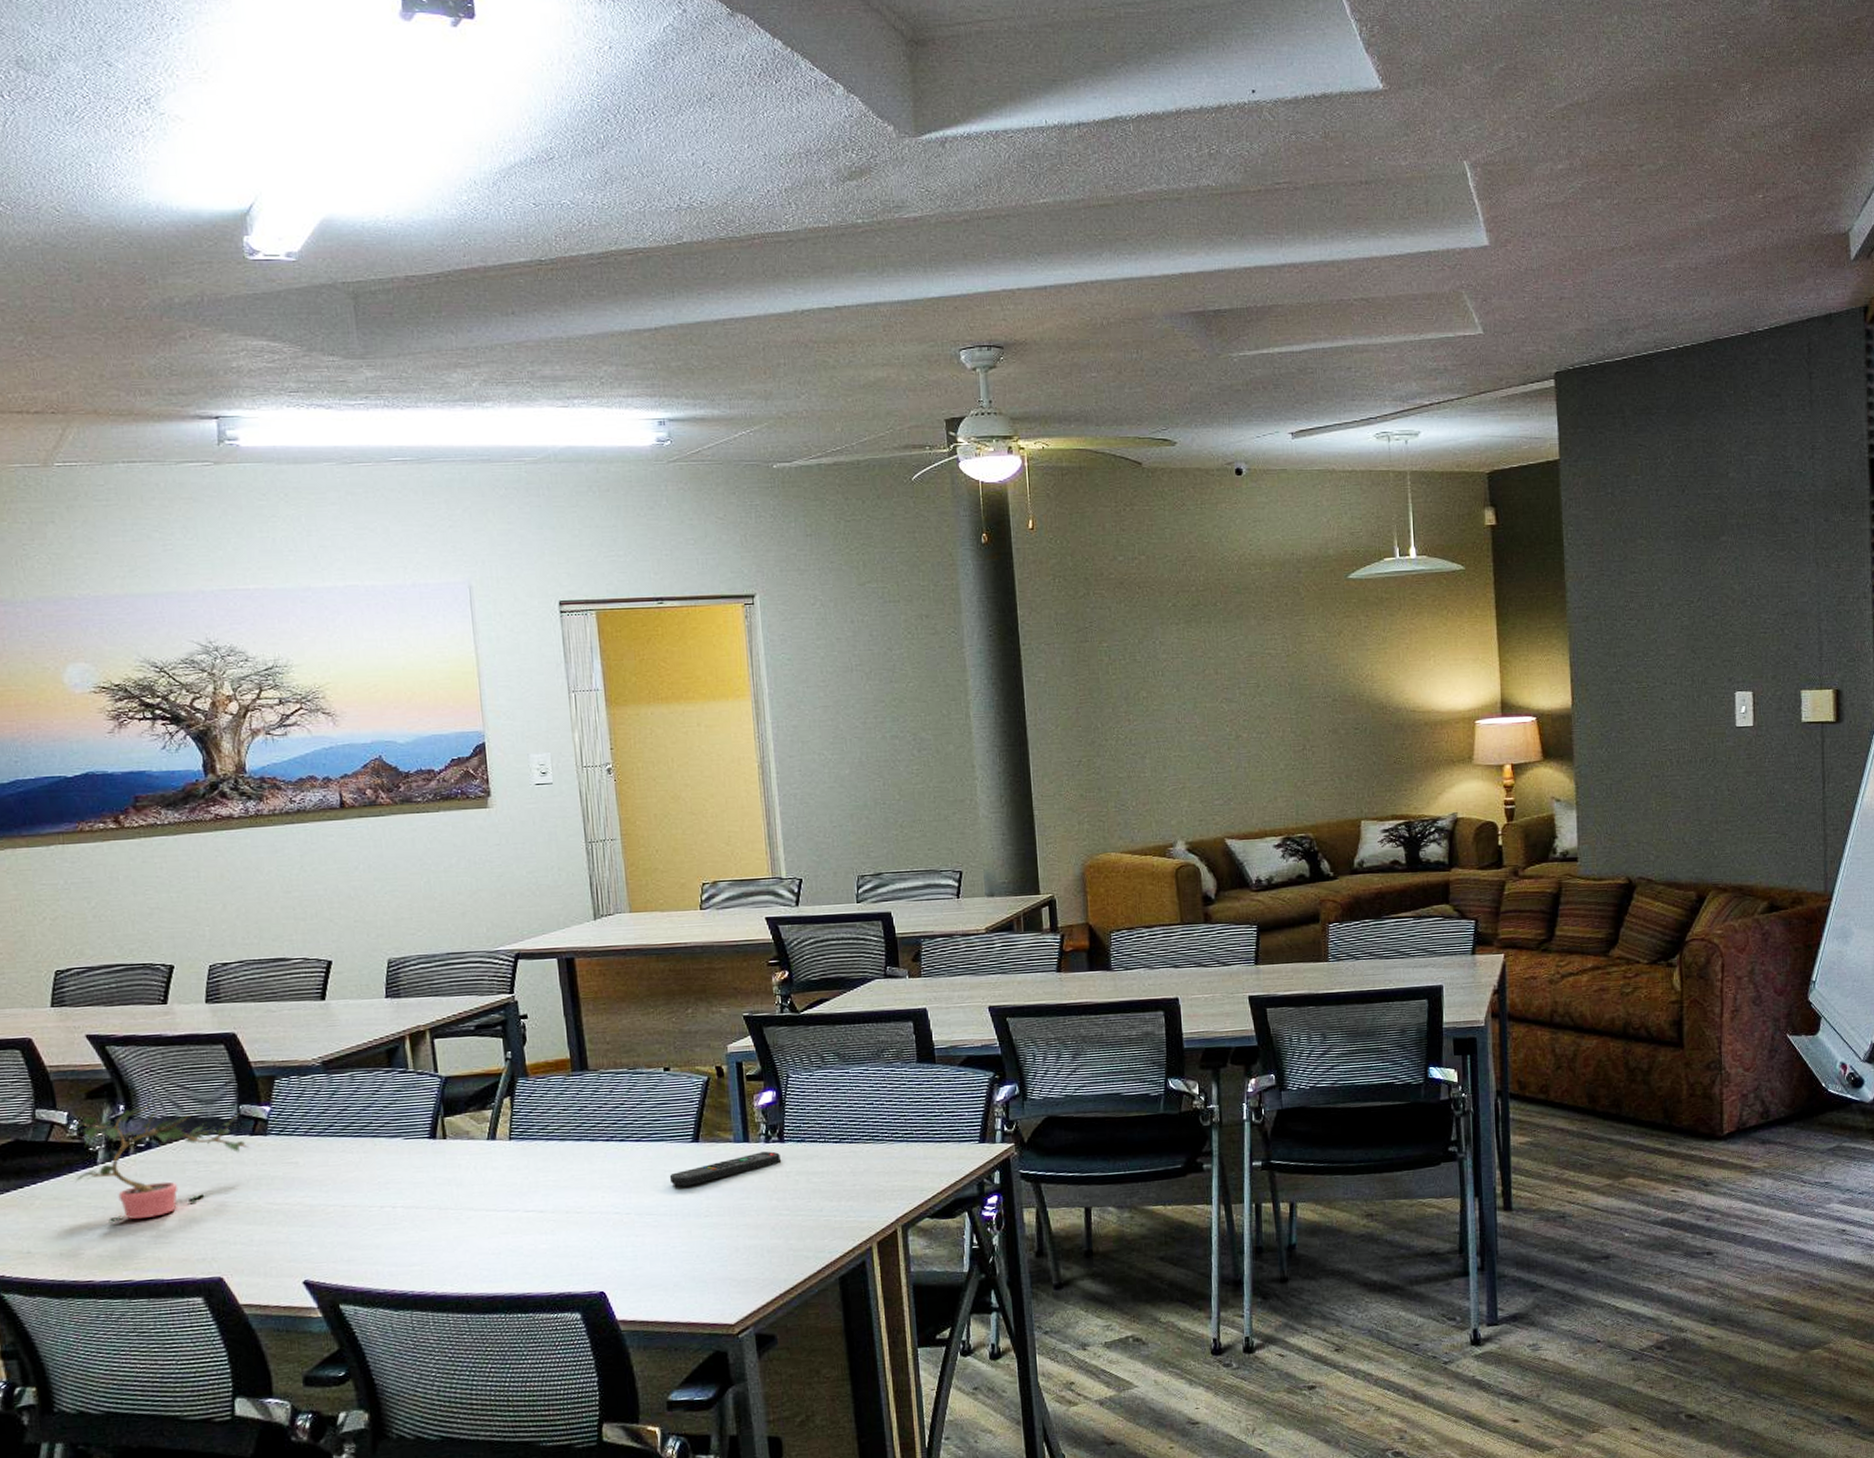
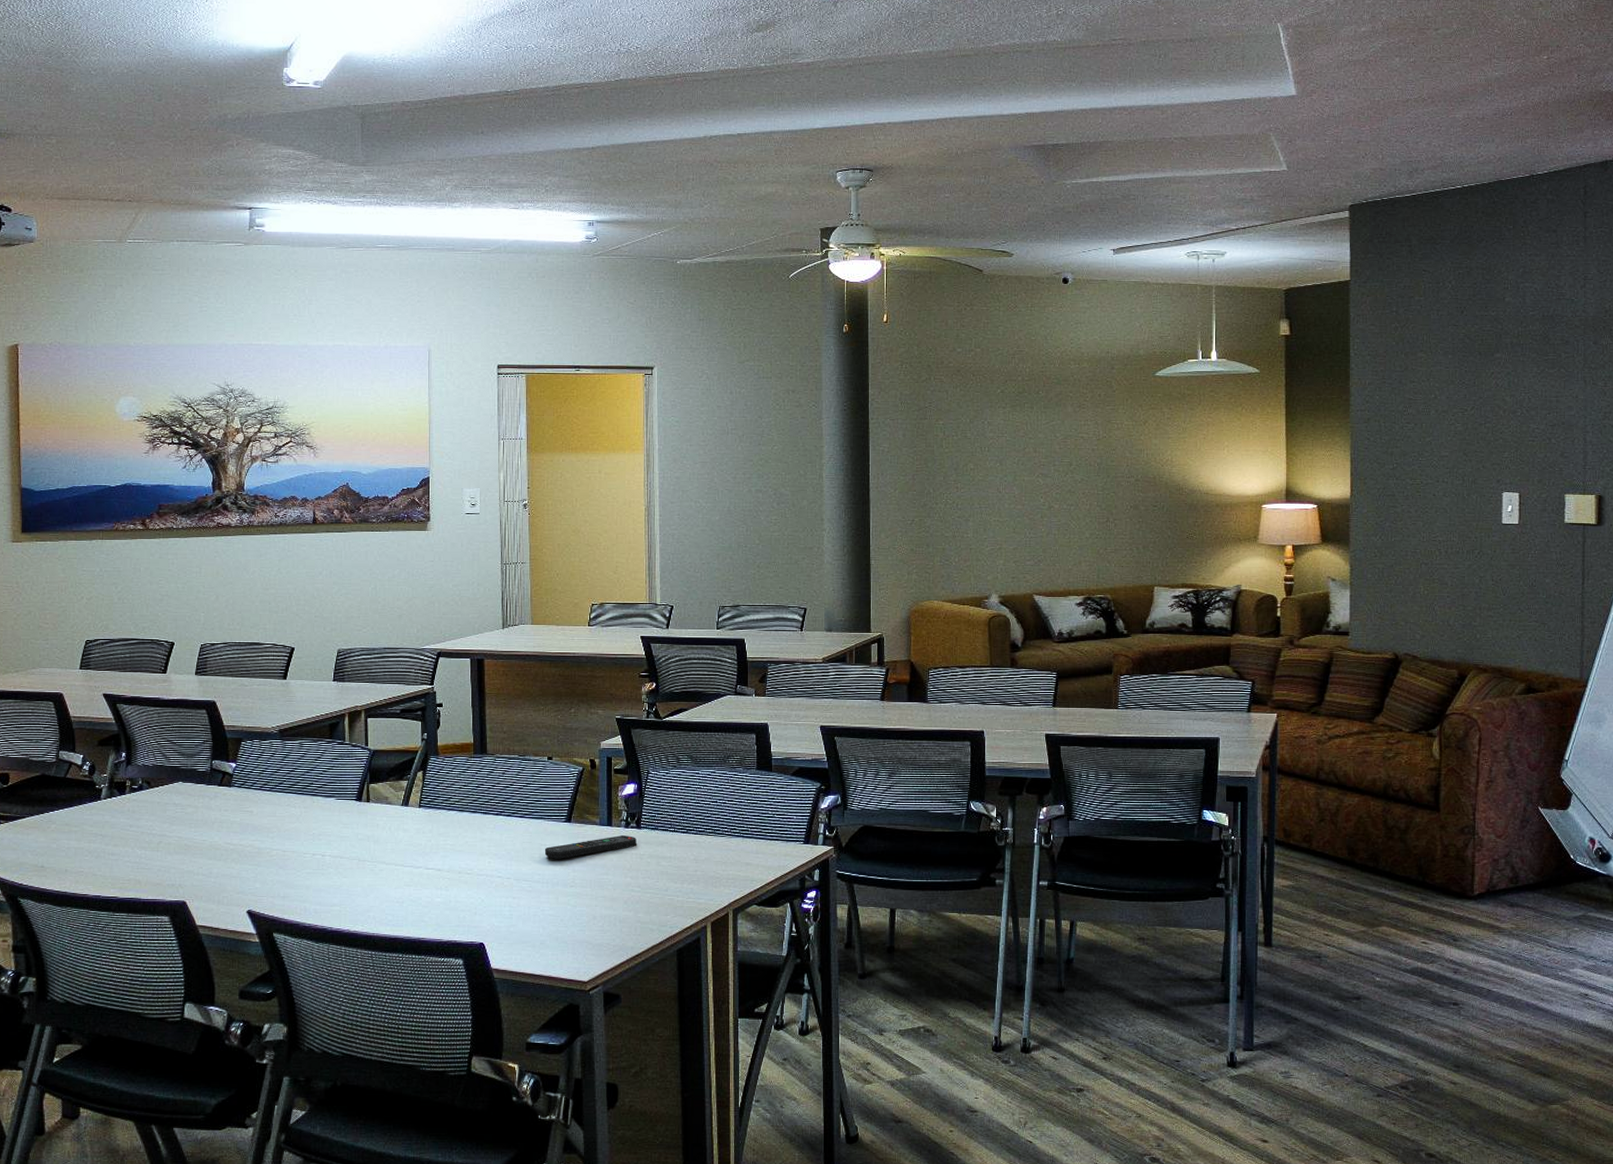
potted plant: present [66,1101,248,1224] -> none [81,751,216,849]

